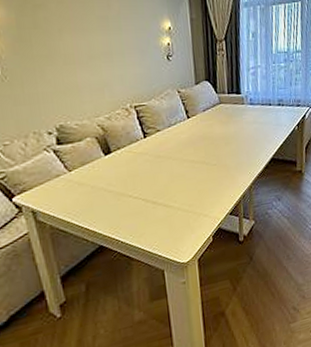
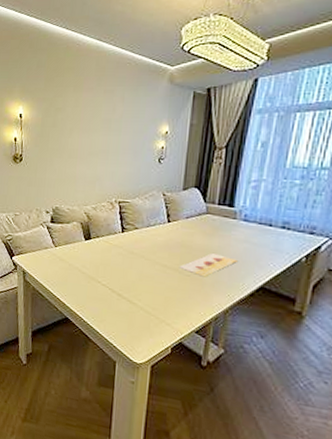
painting: none [205,138,251,163] -> present [179,252,237,277]

